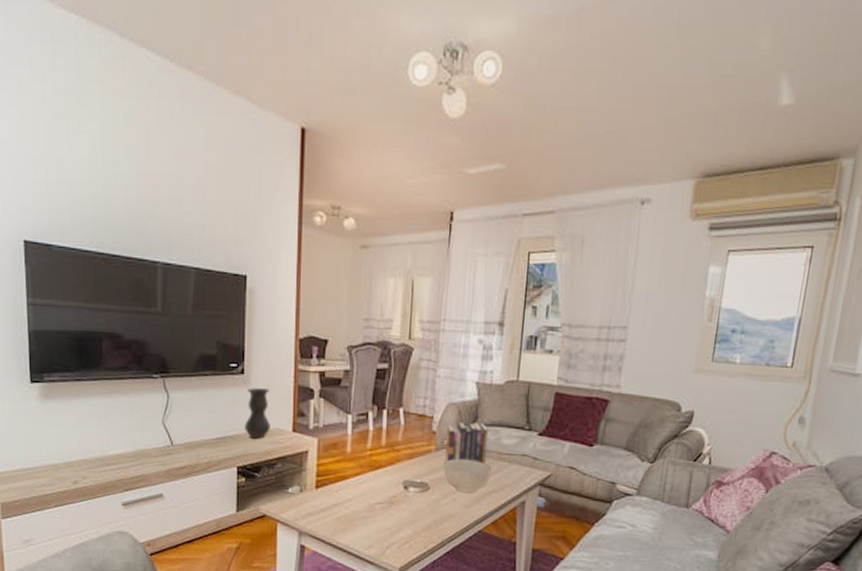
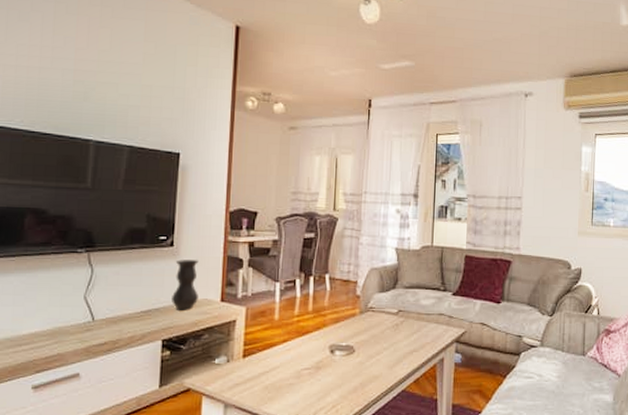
books: present [444,421,489,464] -> none [368,285,408,325]
bowl: present [444,458,491,493] -> none [368,320,412,353]

